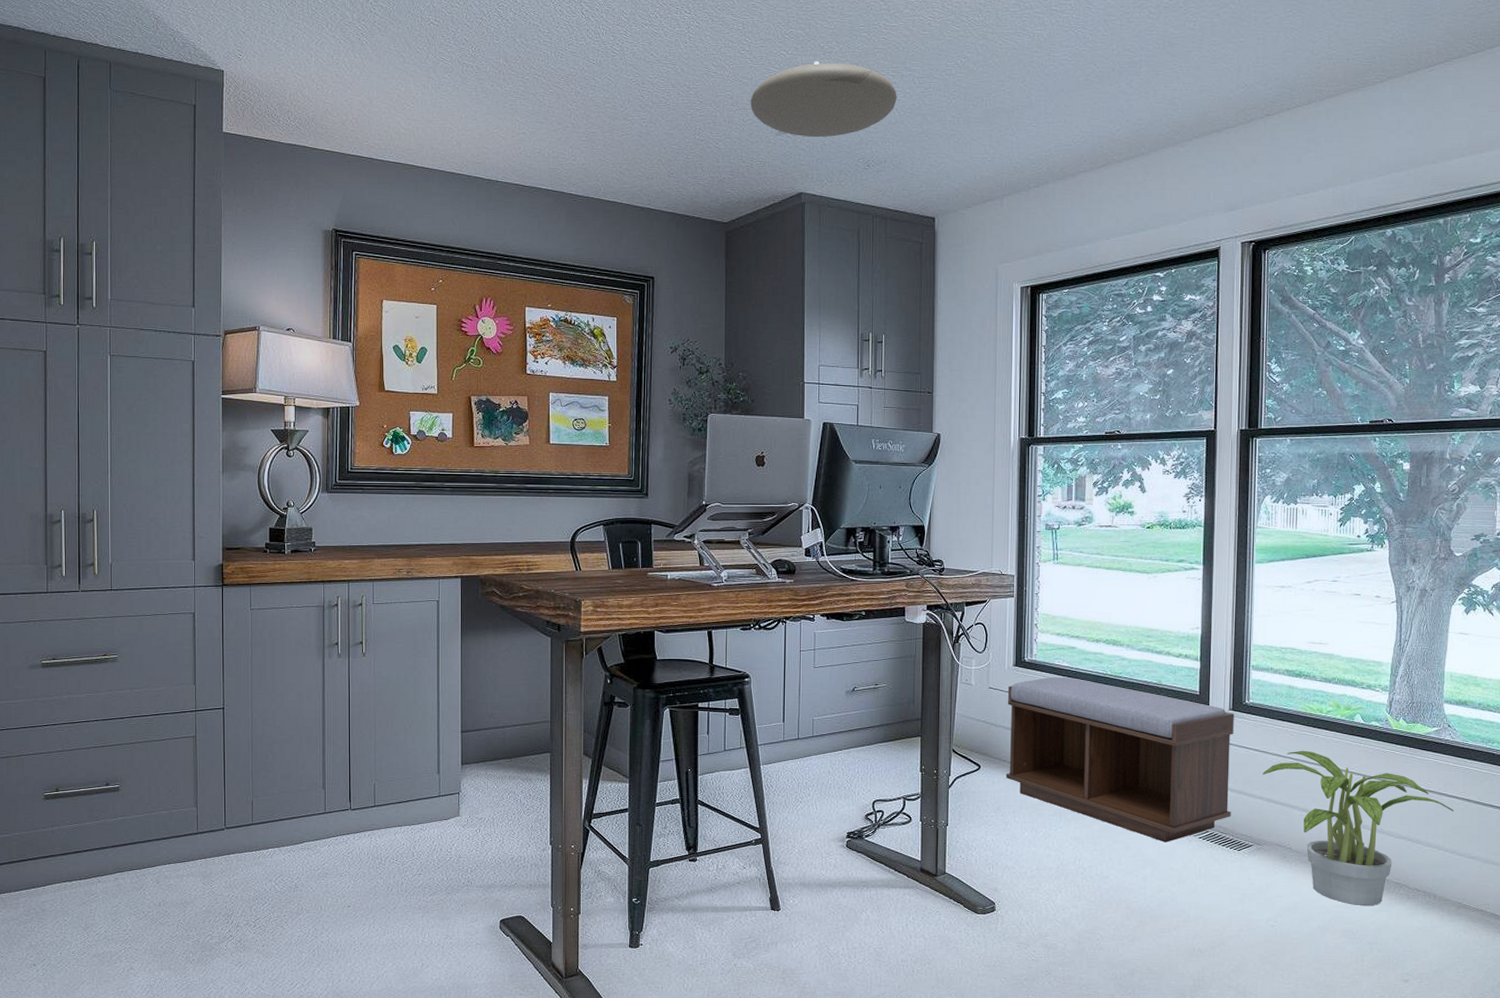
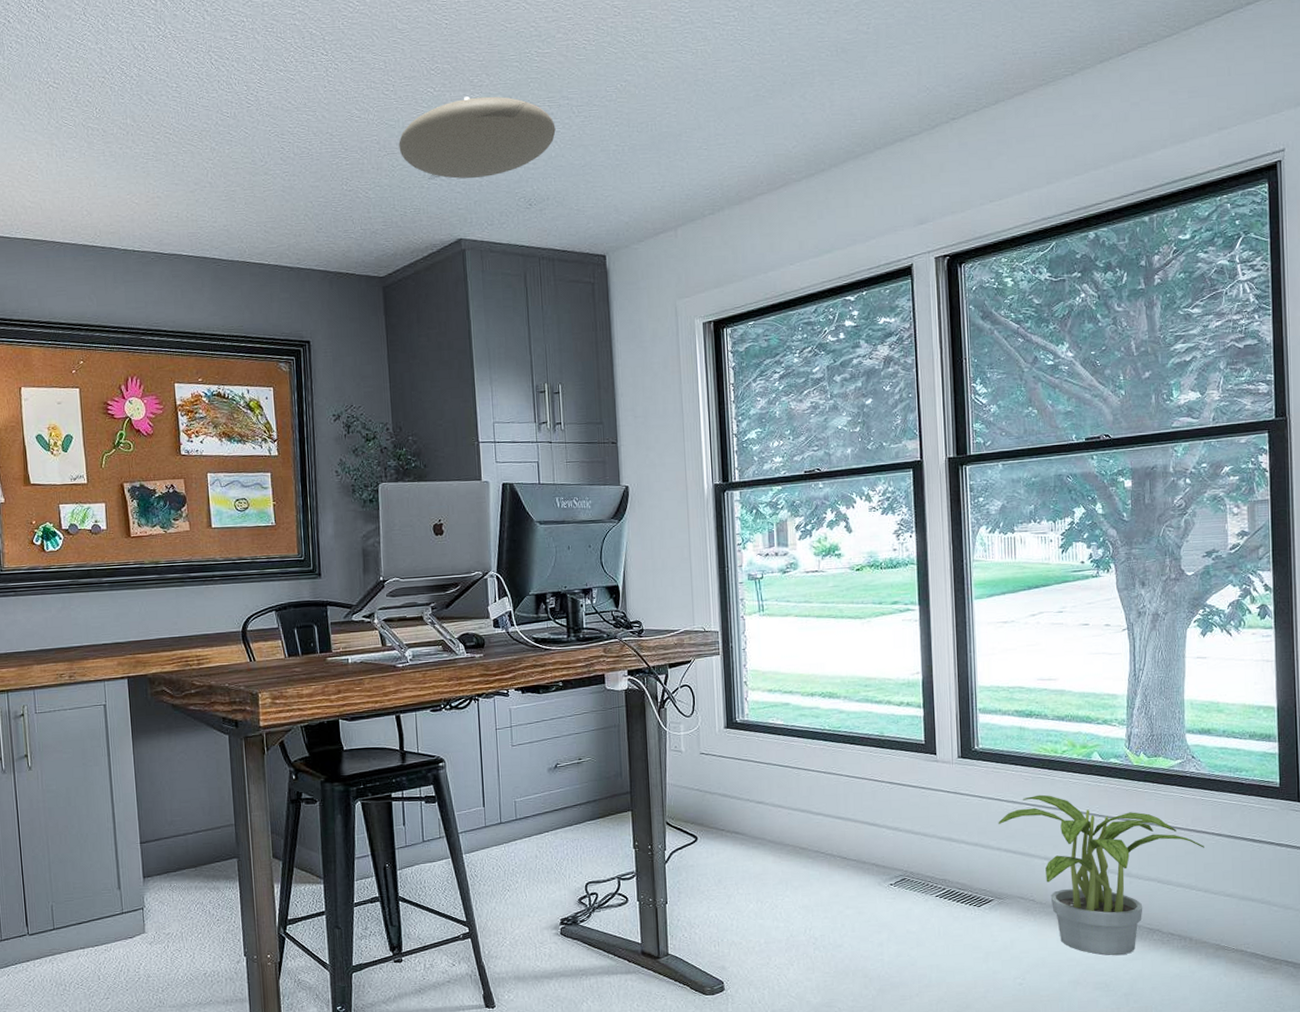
bench: present [1005,677,1234,843] -> none [721,736,968,904]

